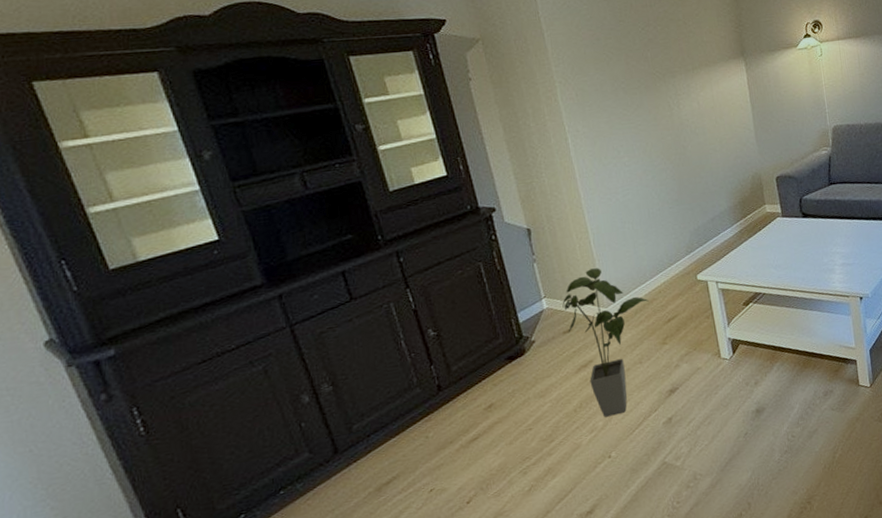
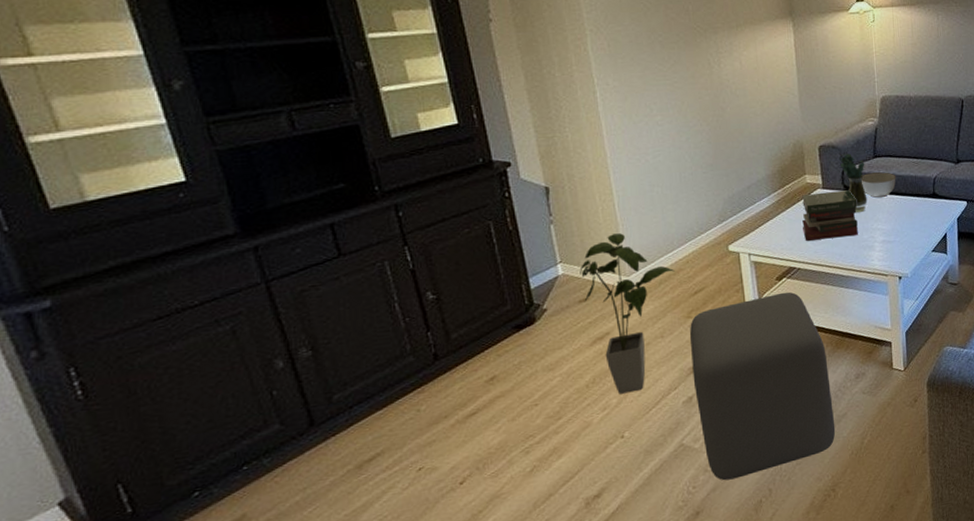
pouf: none [665,316,808,496] -> present [689,292,836,481]
books: none [763,217,819,267] -> present [802,190,858,241]
vase: none [795,181,826,239] -> present [838,152,868,213]
bowl: none [818,198,852,224] -> present [861,172,896,199]

